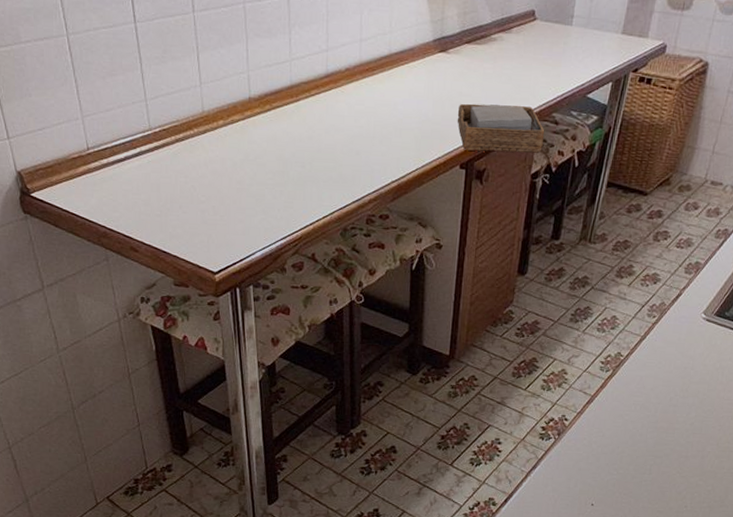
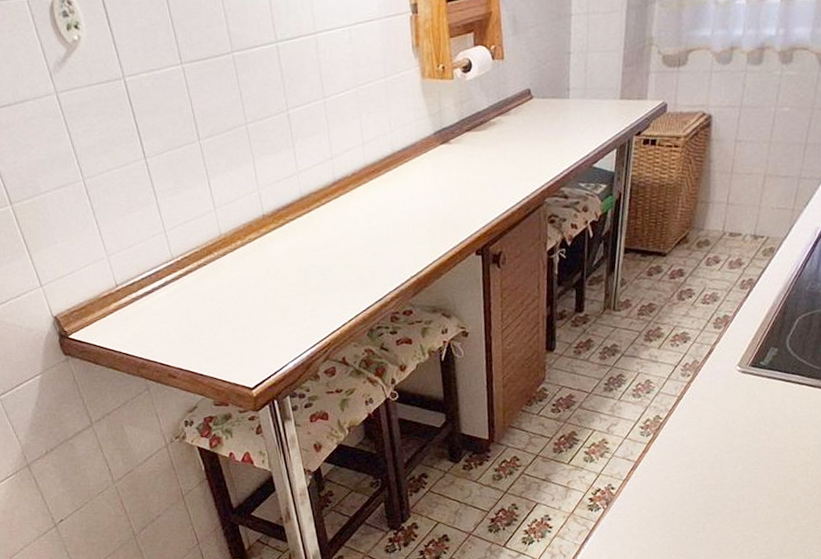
napkin holder: present [457,103,545,154] -> none [466,185,556,237]

